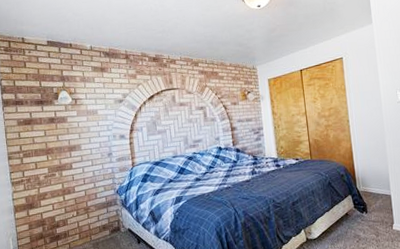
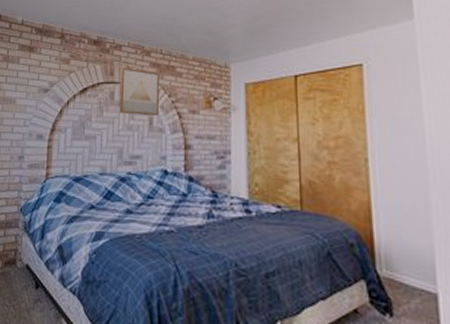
wall art: none [177,76,210,111] -> present [119,67,159,115]

